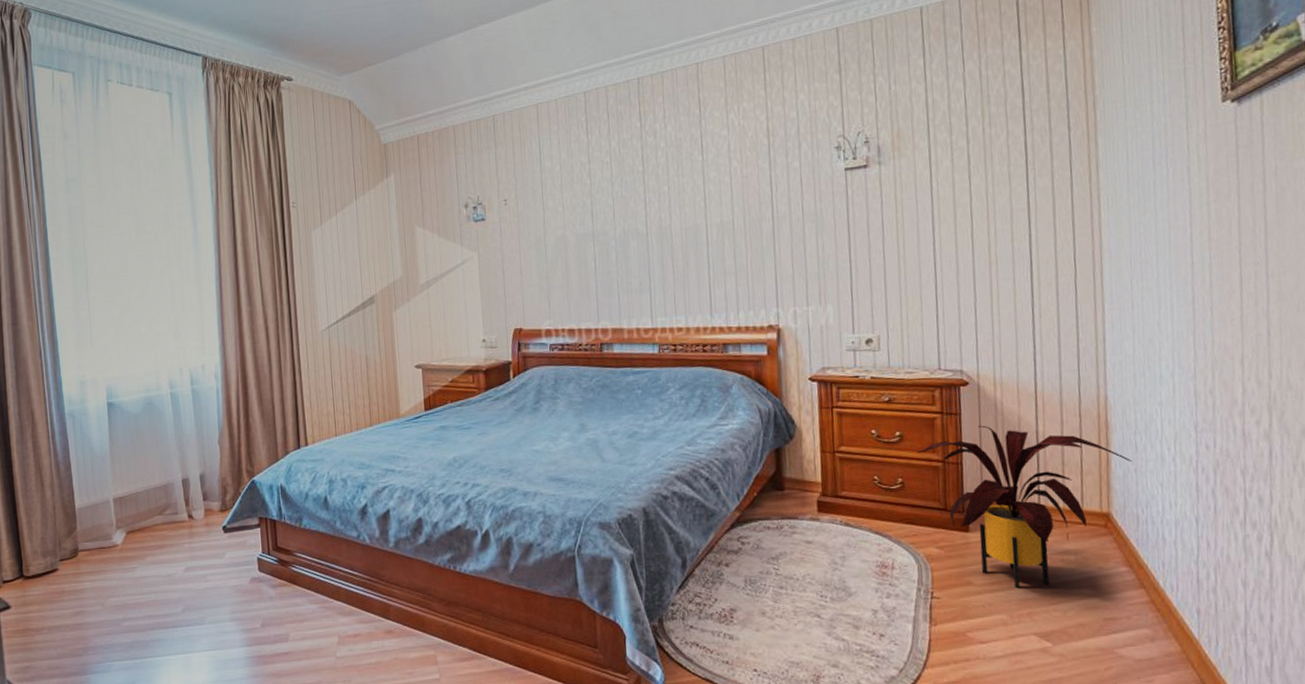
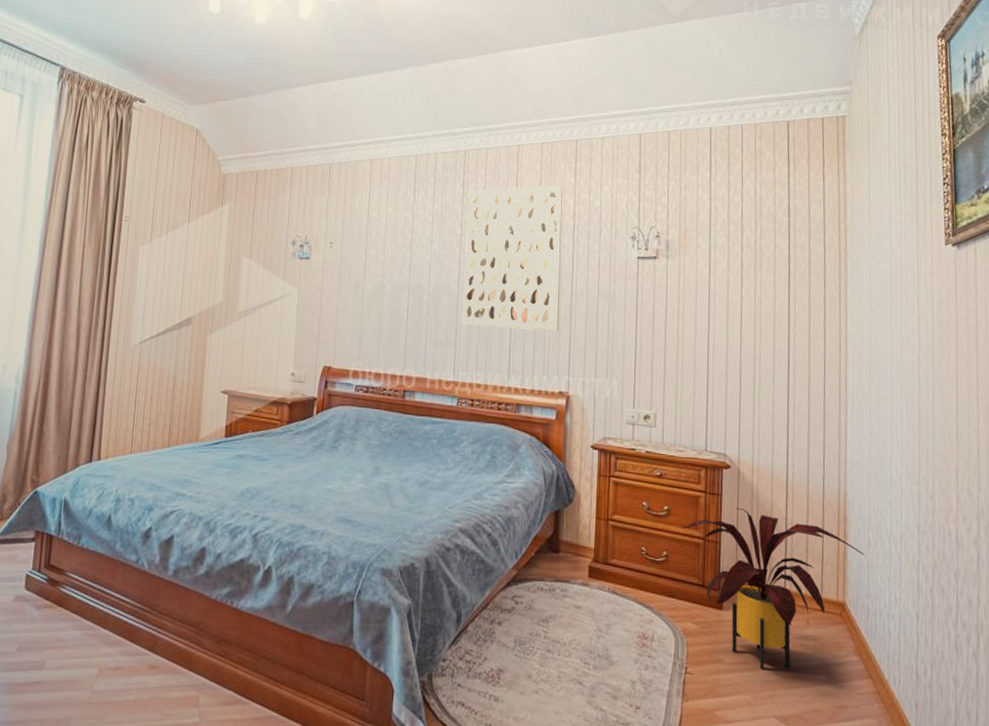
wall art: none [646,102,762,268] -> present [463,186,563,331]

